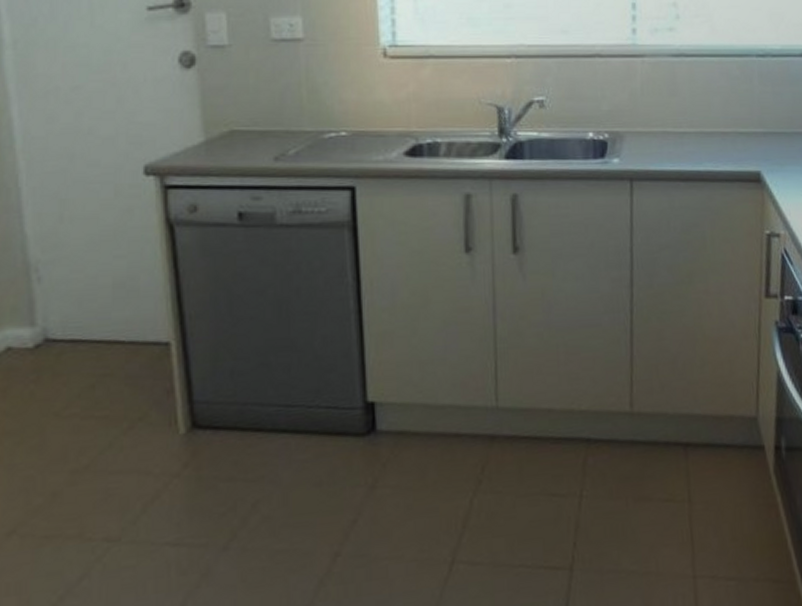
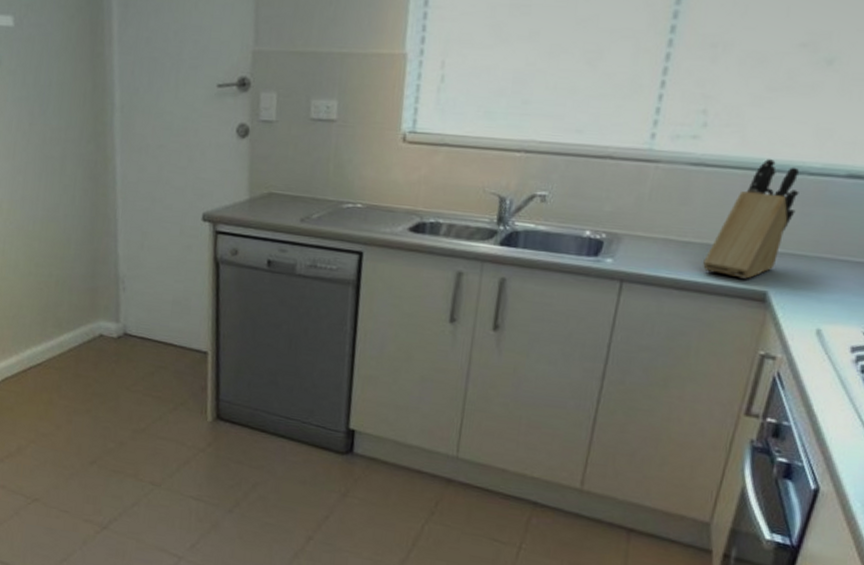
knife block: none [701,44,768,162] -> present [703,158,800,279]

